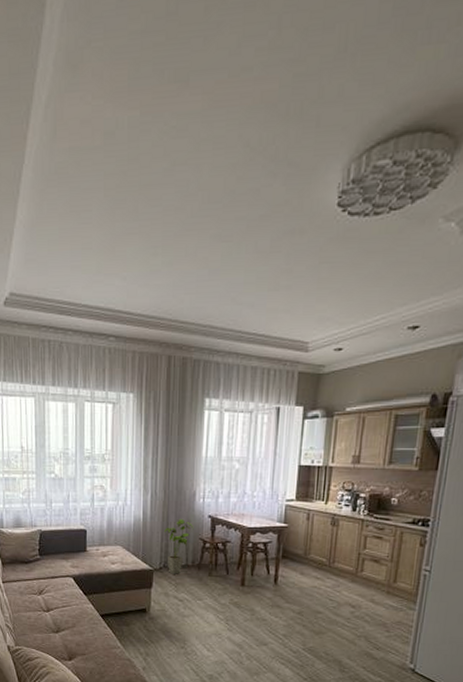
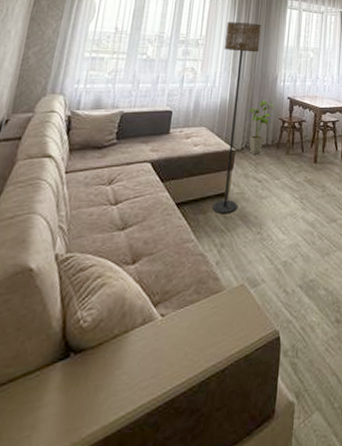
floor lamp: none [132,432,173,627] -> present [212,22,261,213]

